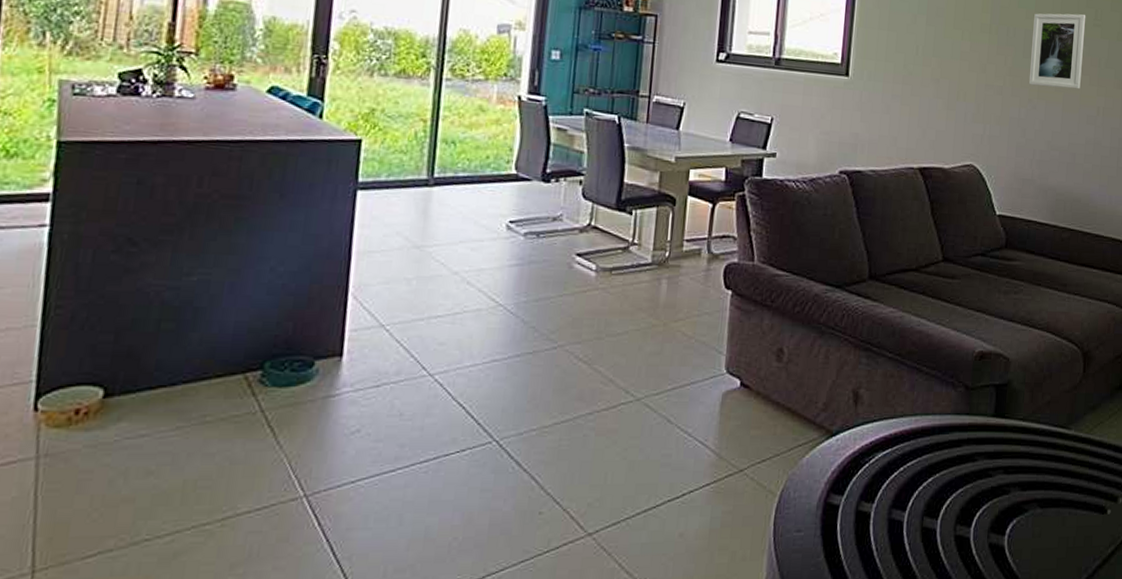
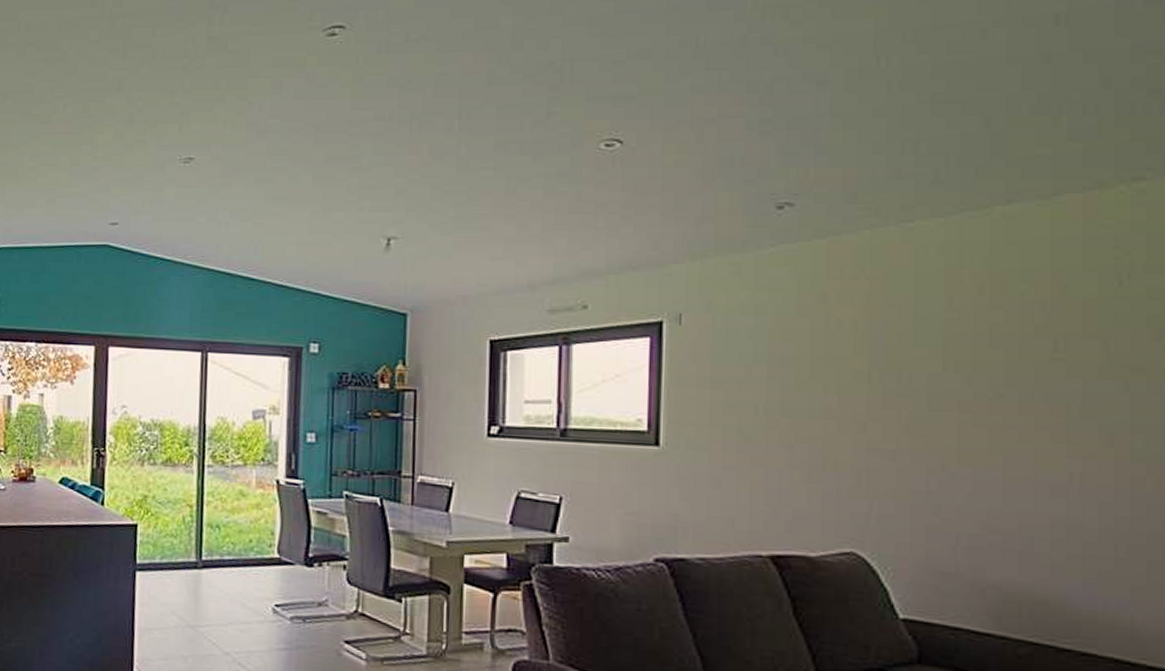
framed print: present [1028,13,1086,90] -> none [940,346,1037,450]

